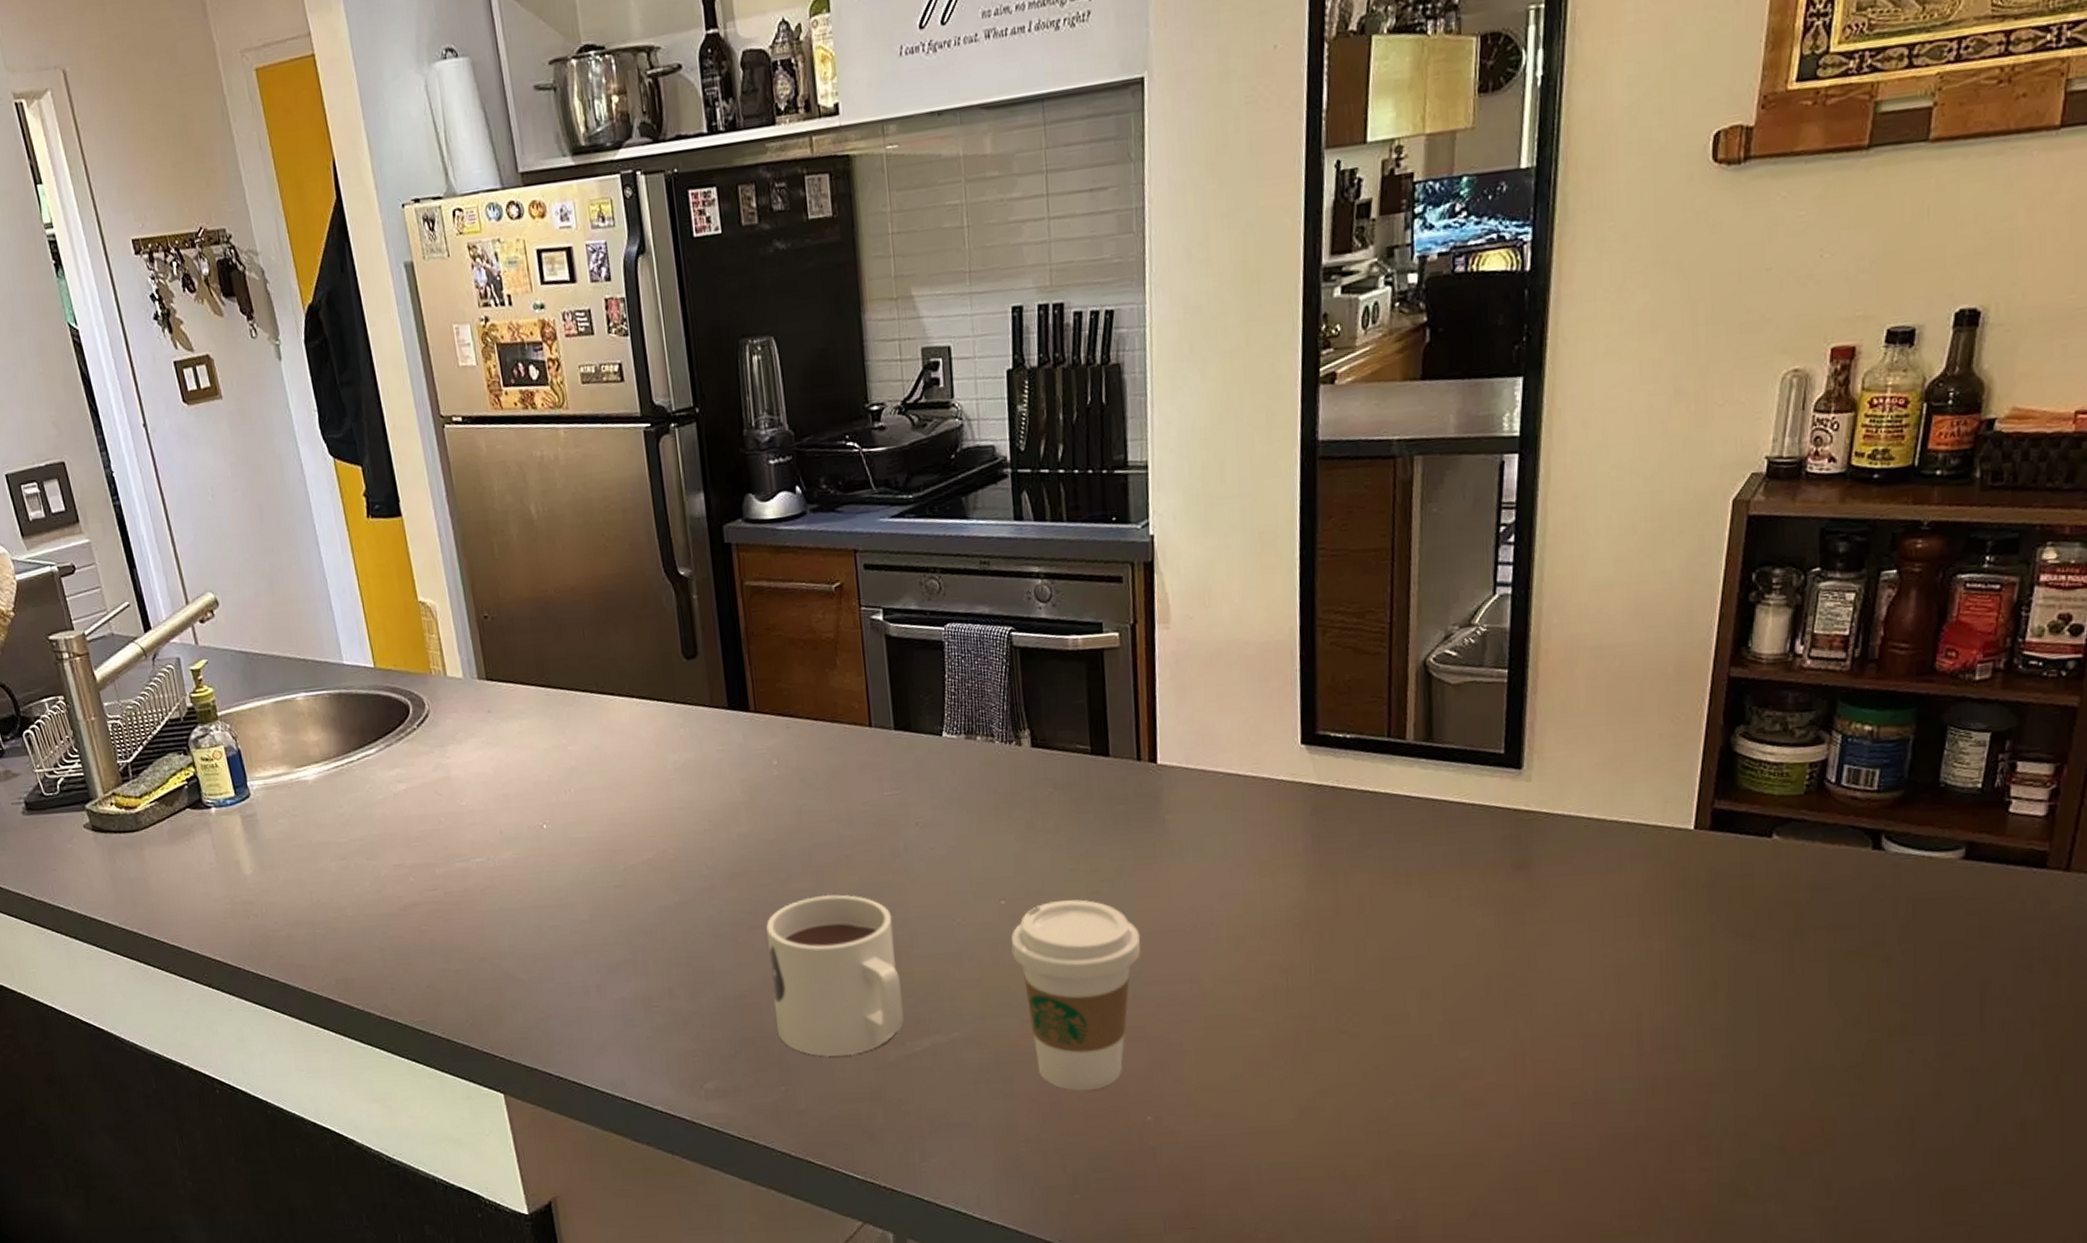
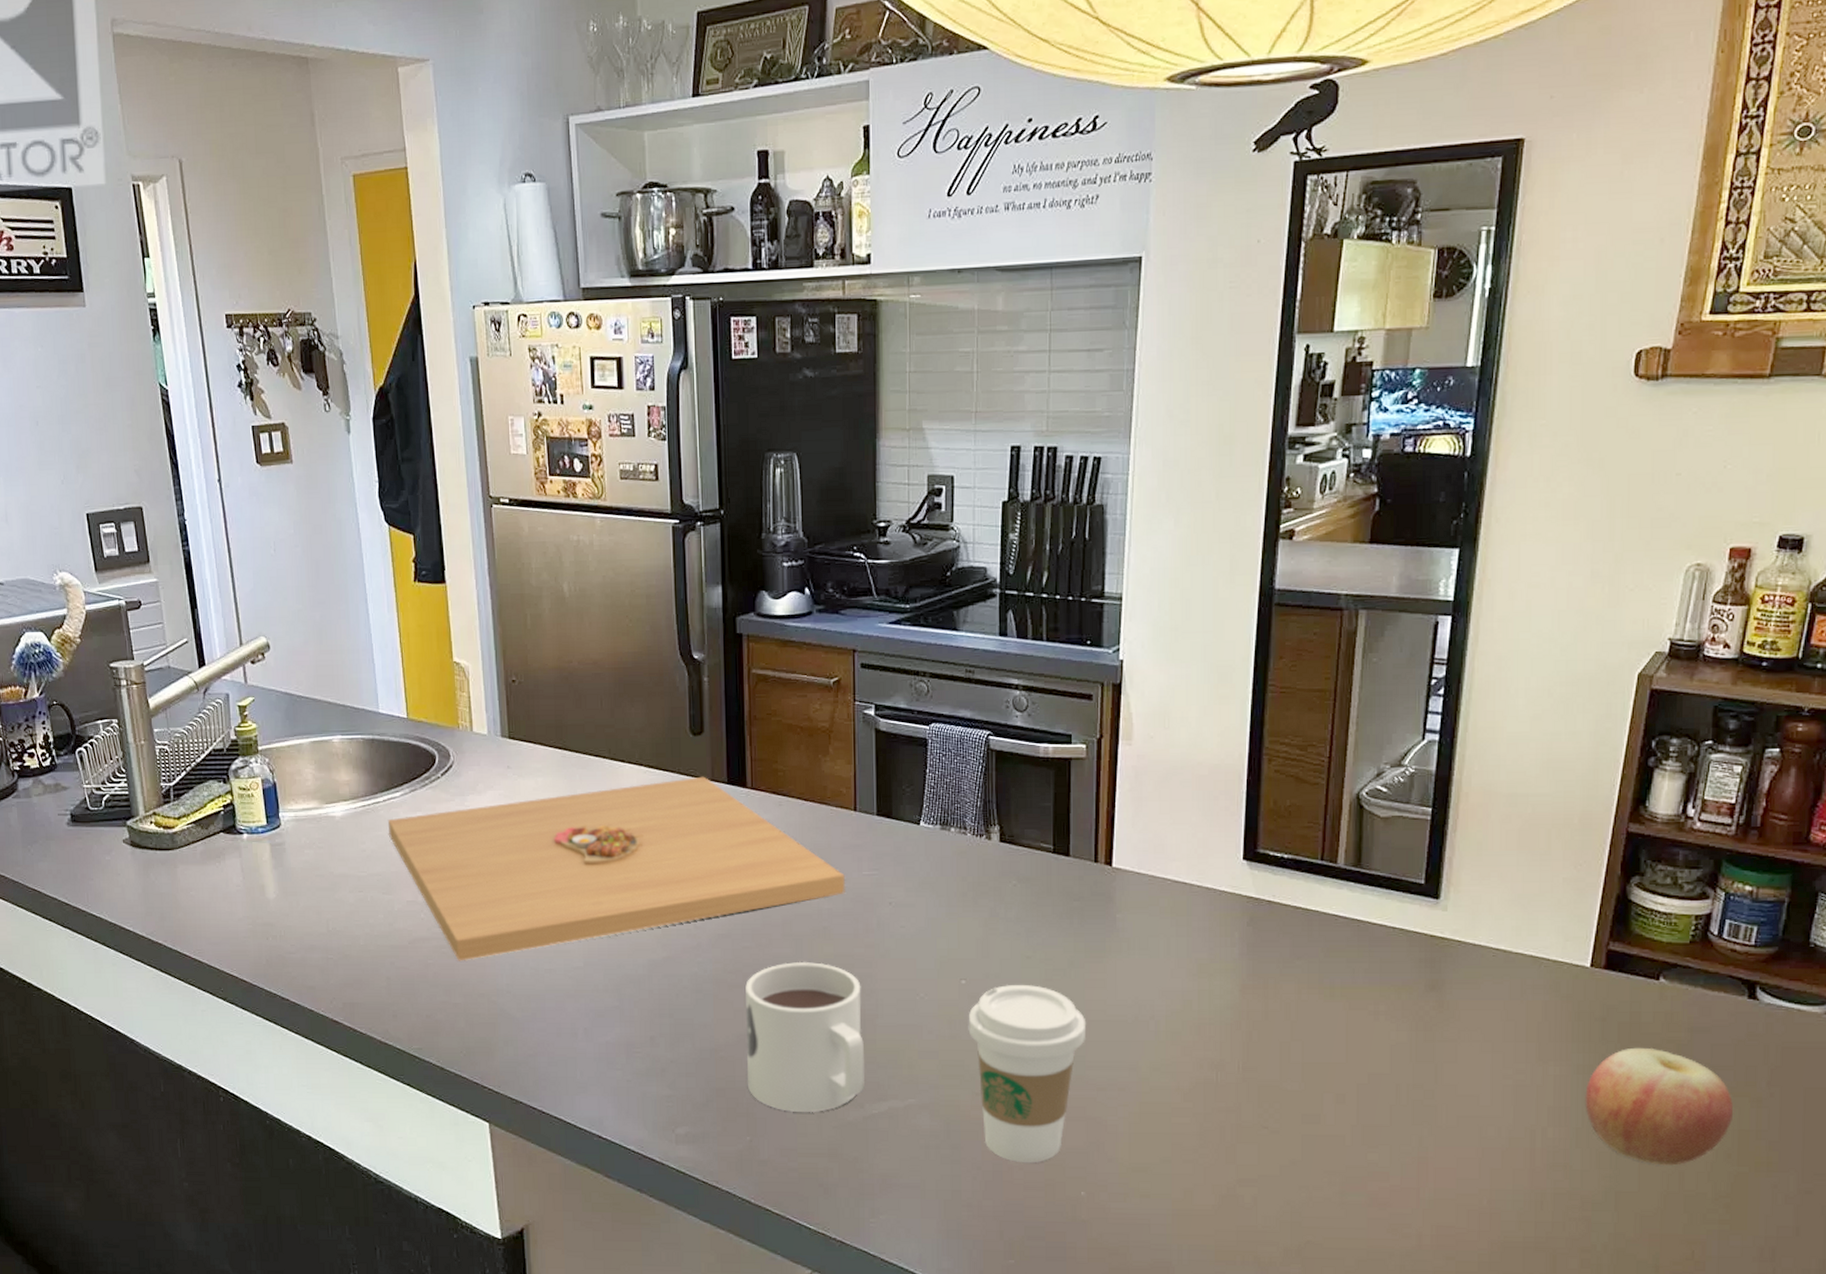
platter: none [364,703,867,925] -> present [387,776,846,961]
apple: none [1695,911,1862,1039] -> present [1585,1047,1734,1166]

